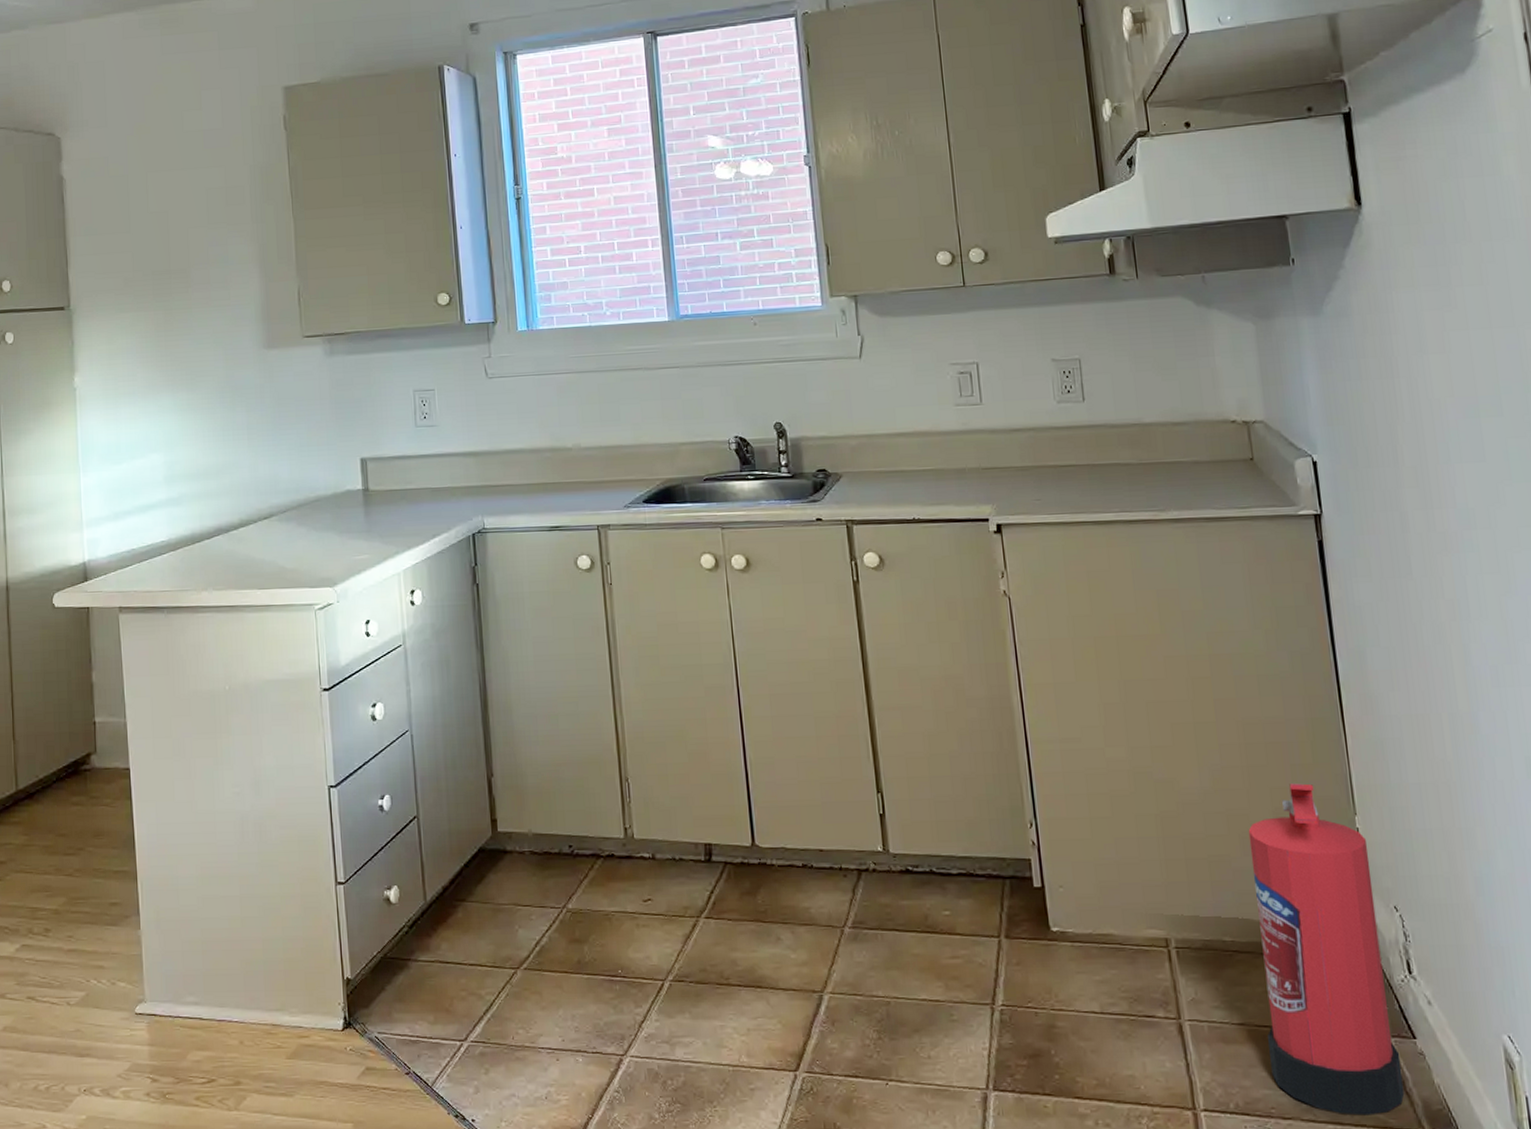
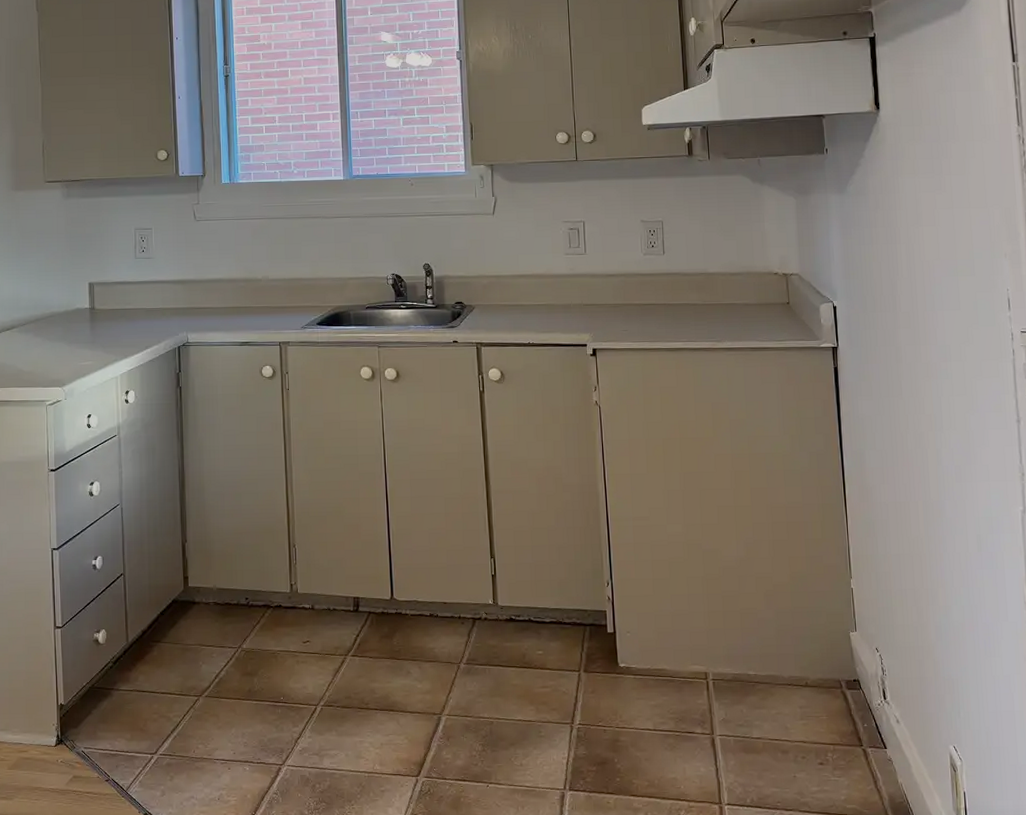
fire extinguisher: present [1248,783,1405,1116] -> none [771,554,876,807]

